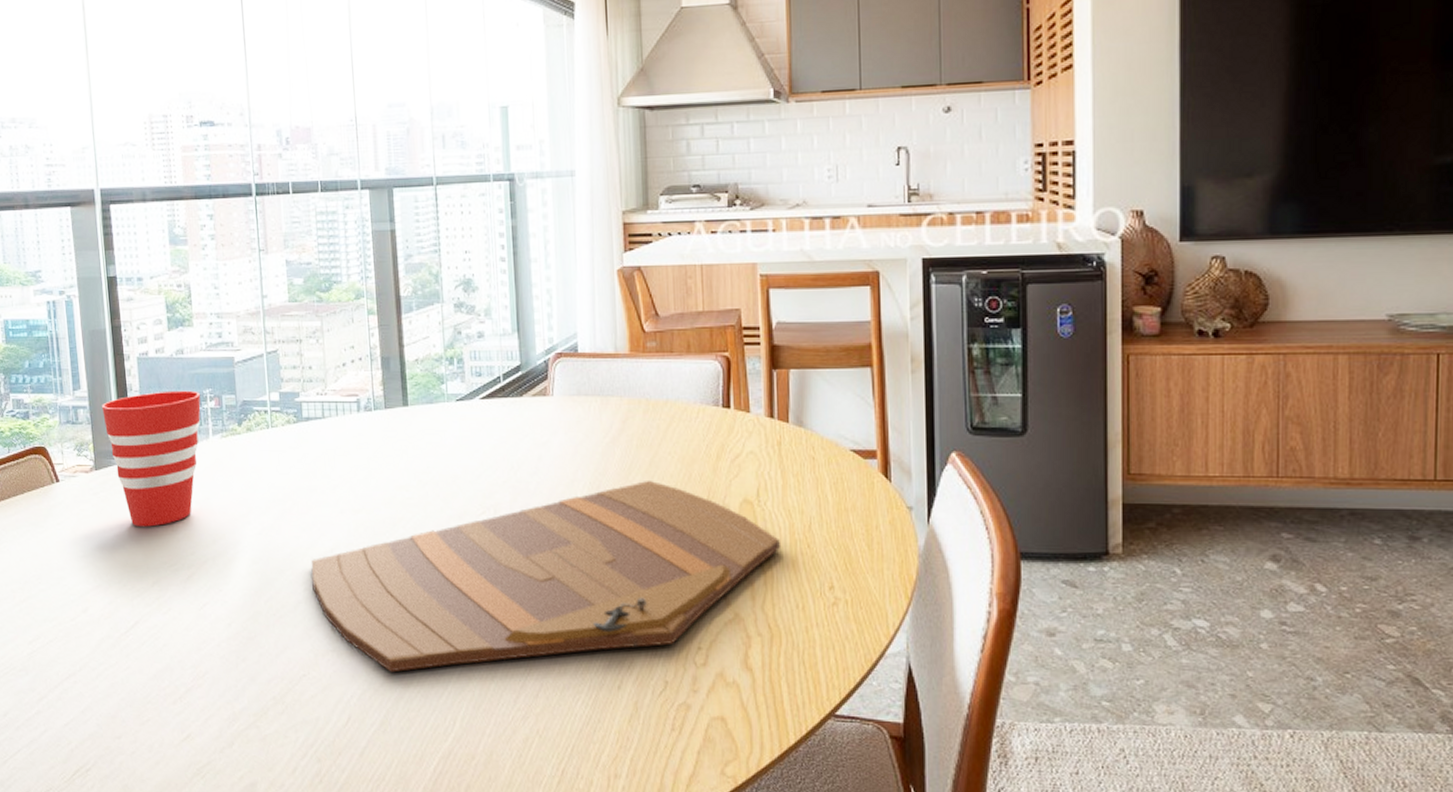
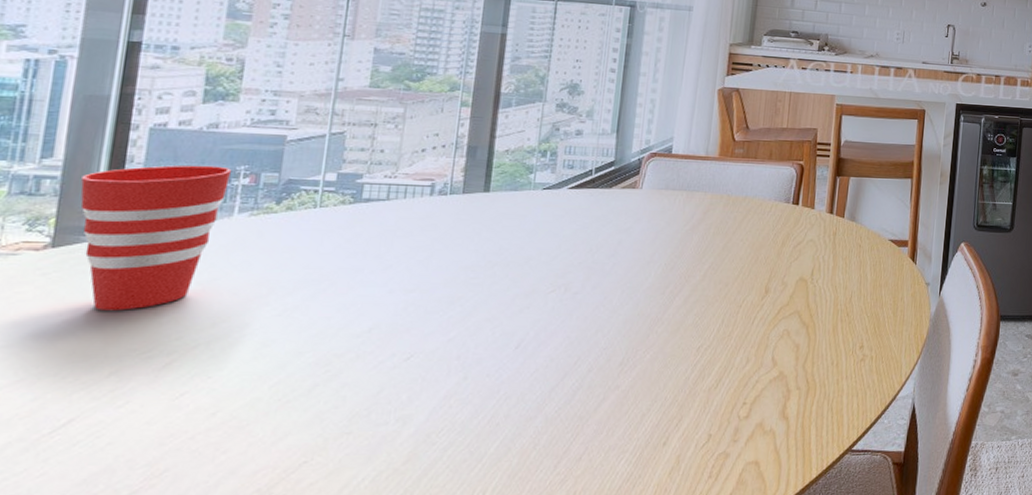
cutting board: present [311,481,780,673] -> none [336,263,825,450]

